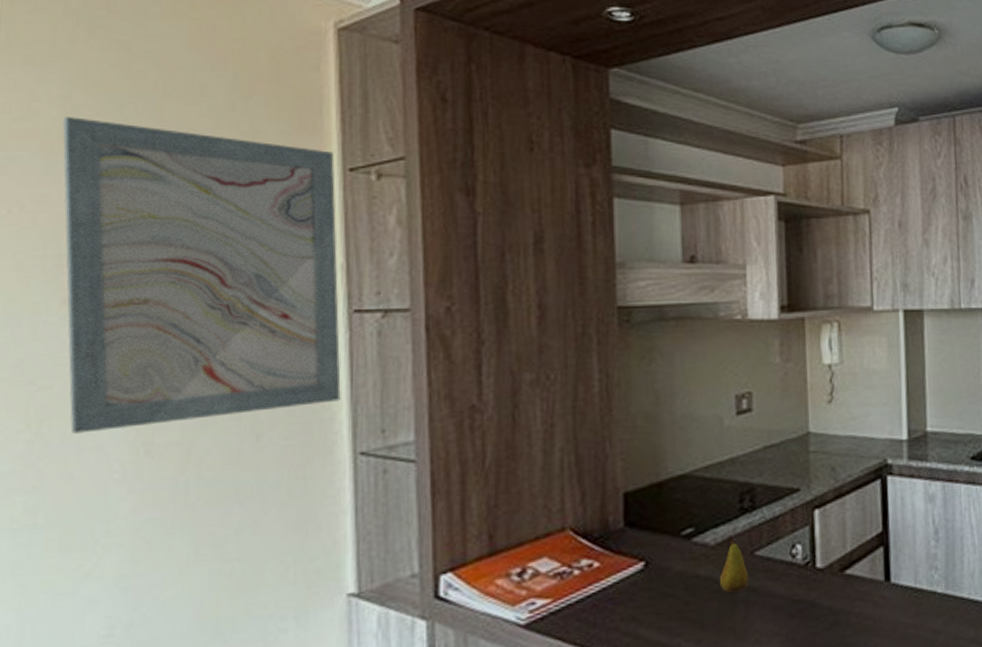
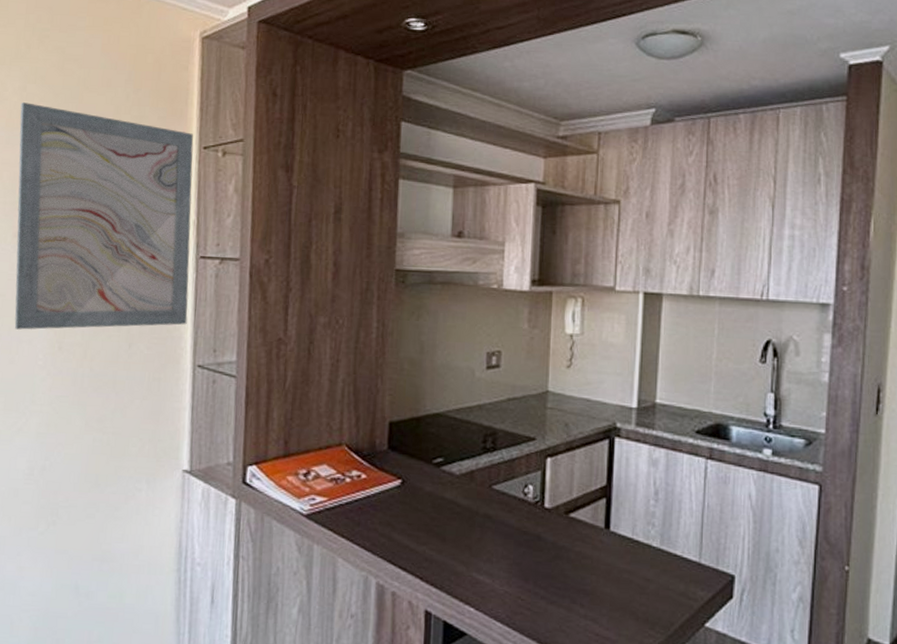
fruit: present [719,535,749,593] -> none [461,468,486,517]

